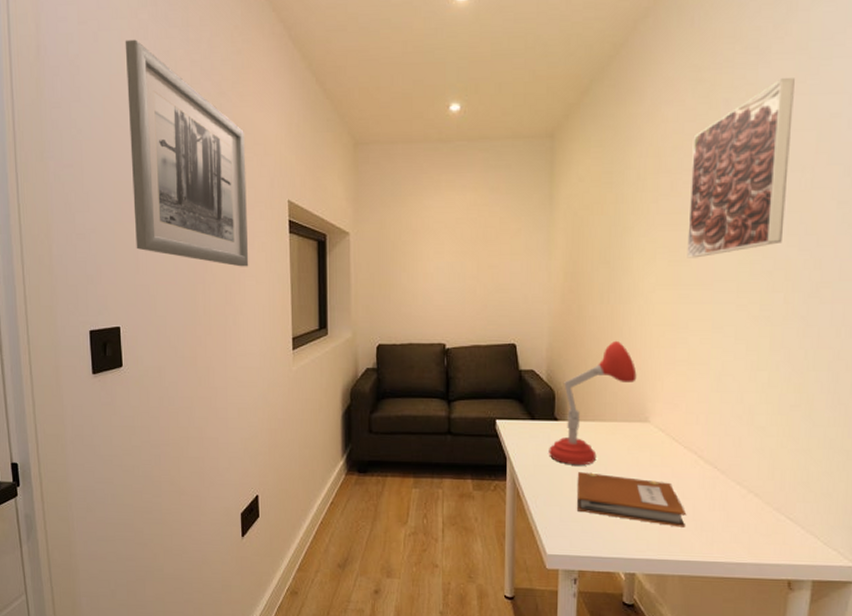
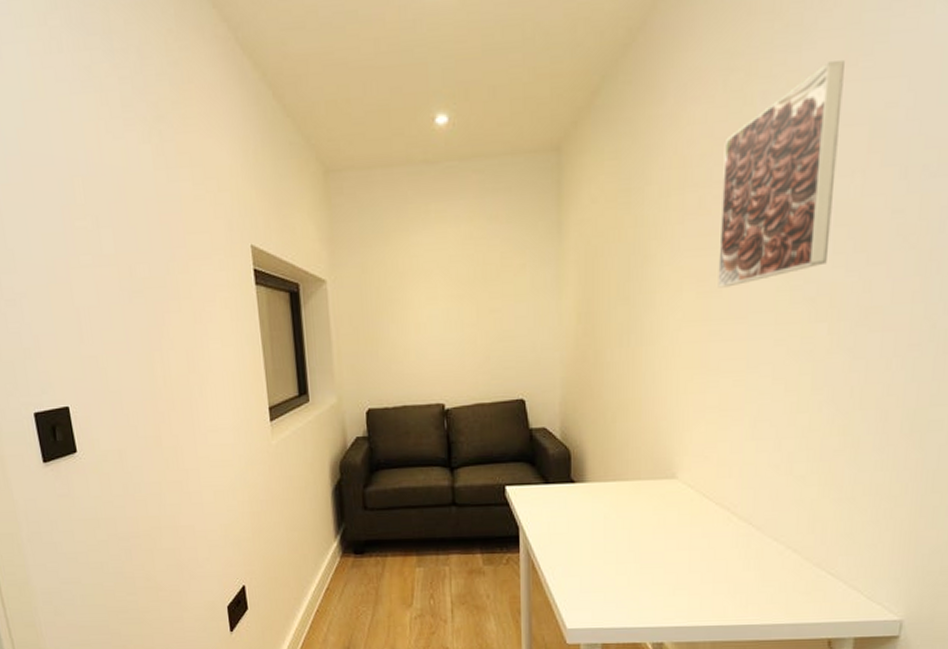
wall art: present [125,39,249,267] -> none [35,53,212,329]
desk lamp: present [549,340,637,466] -> none [566,388,662,531]
notebook: present [576,472,687,528] -> none [597,537,719,591]

